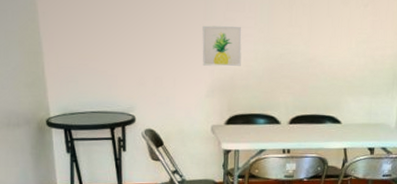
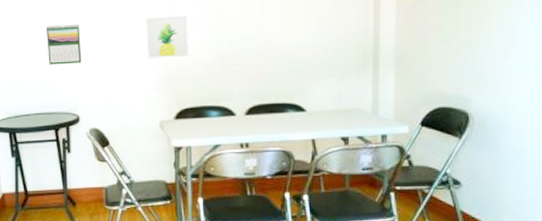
calendar: none [103,24,139,66] -> present [47,24,82,65]

